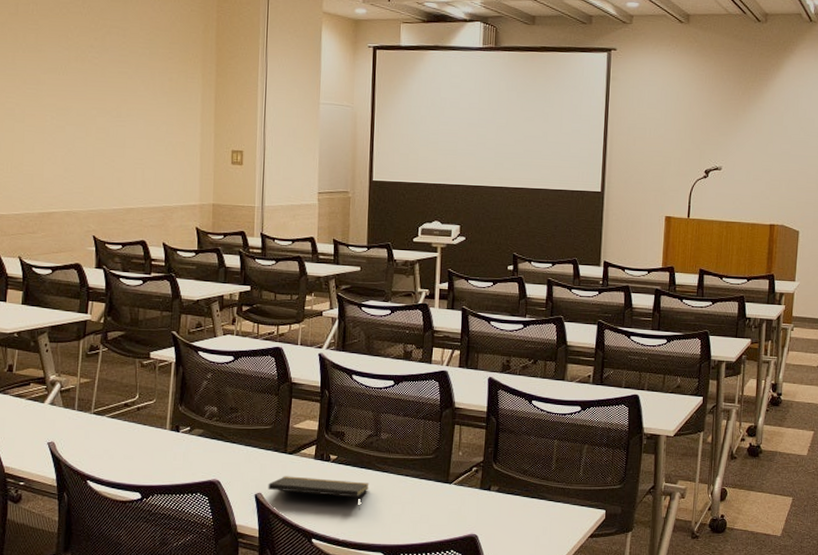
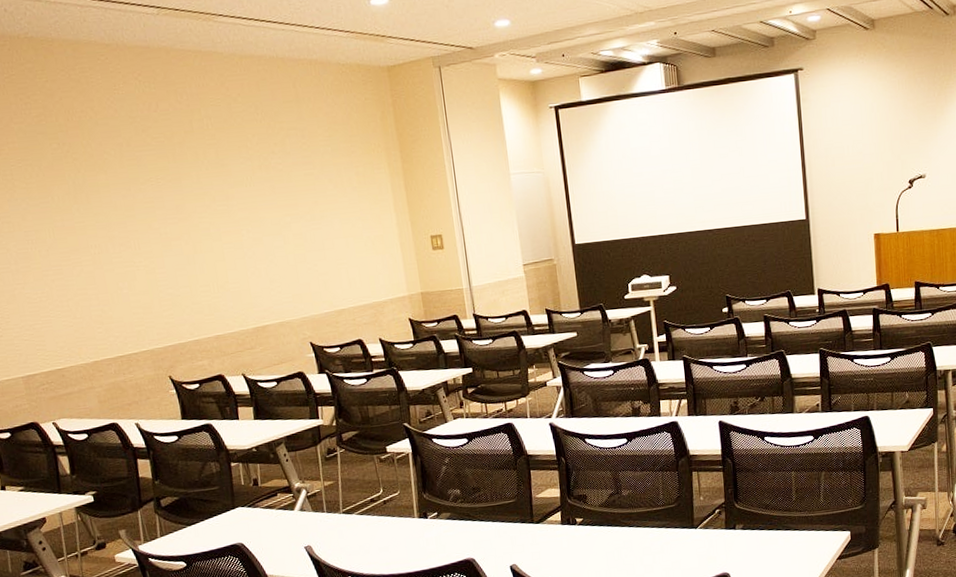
notepad: present [268,476,370,510] -> none [521,539,618,566]

